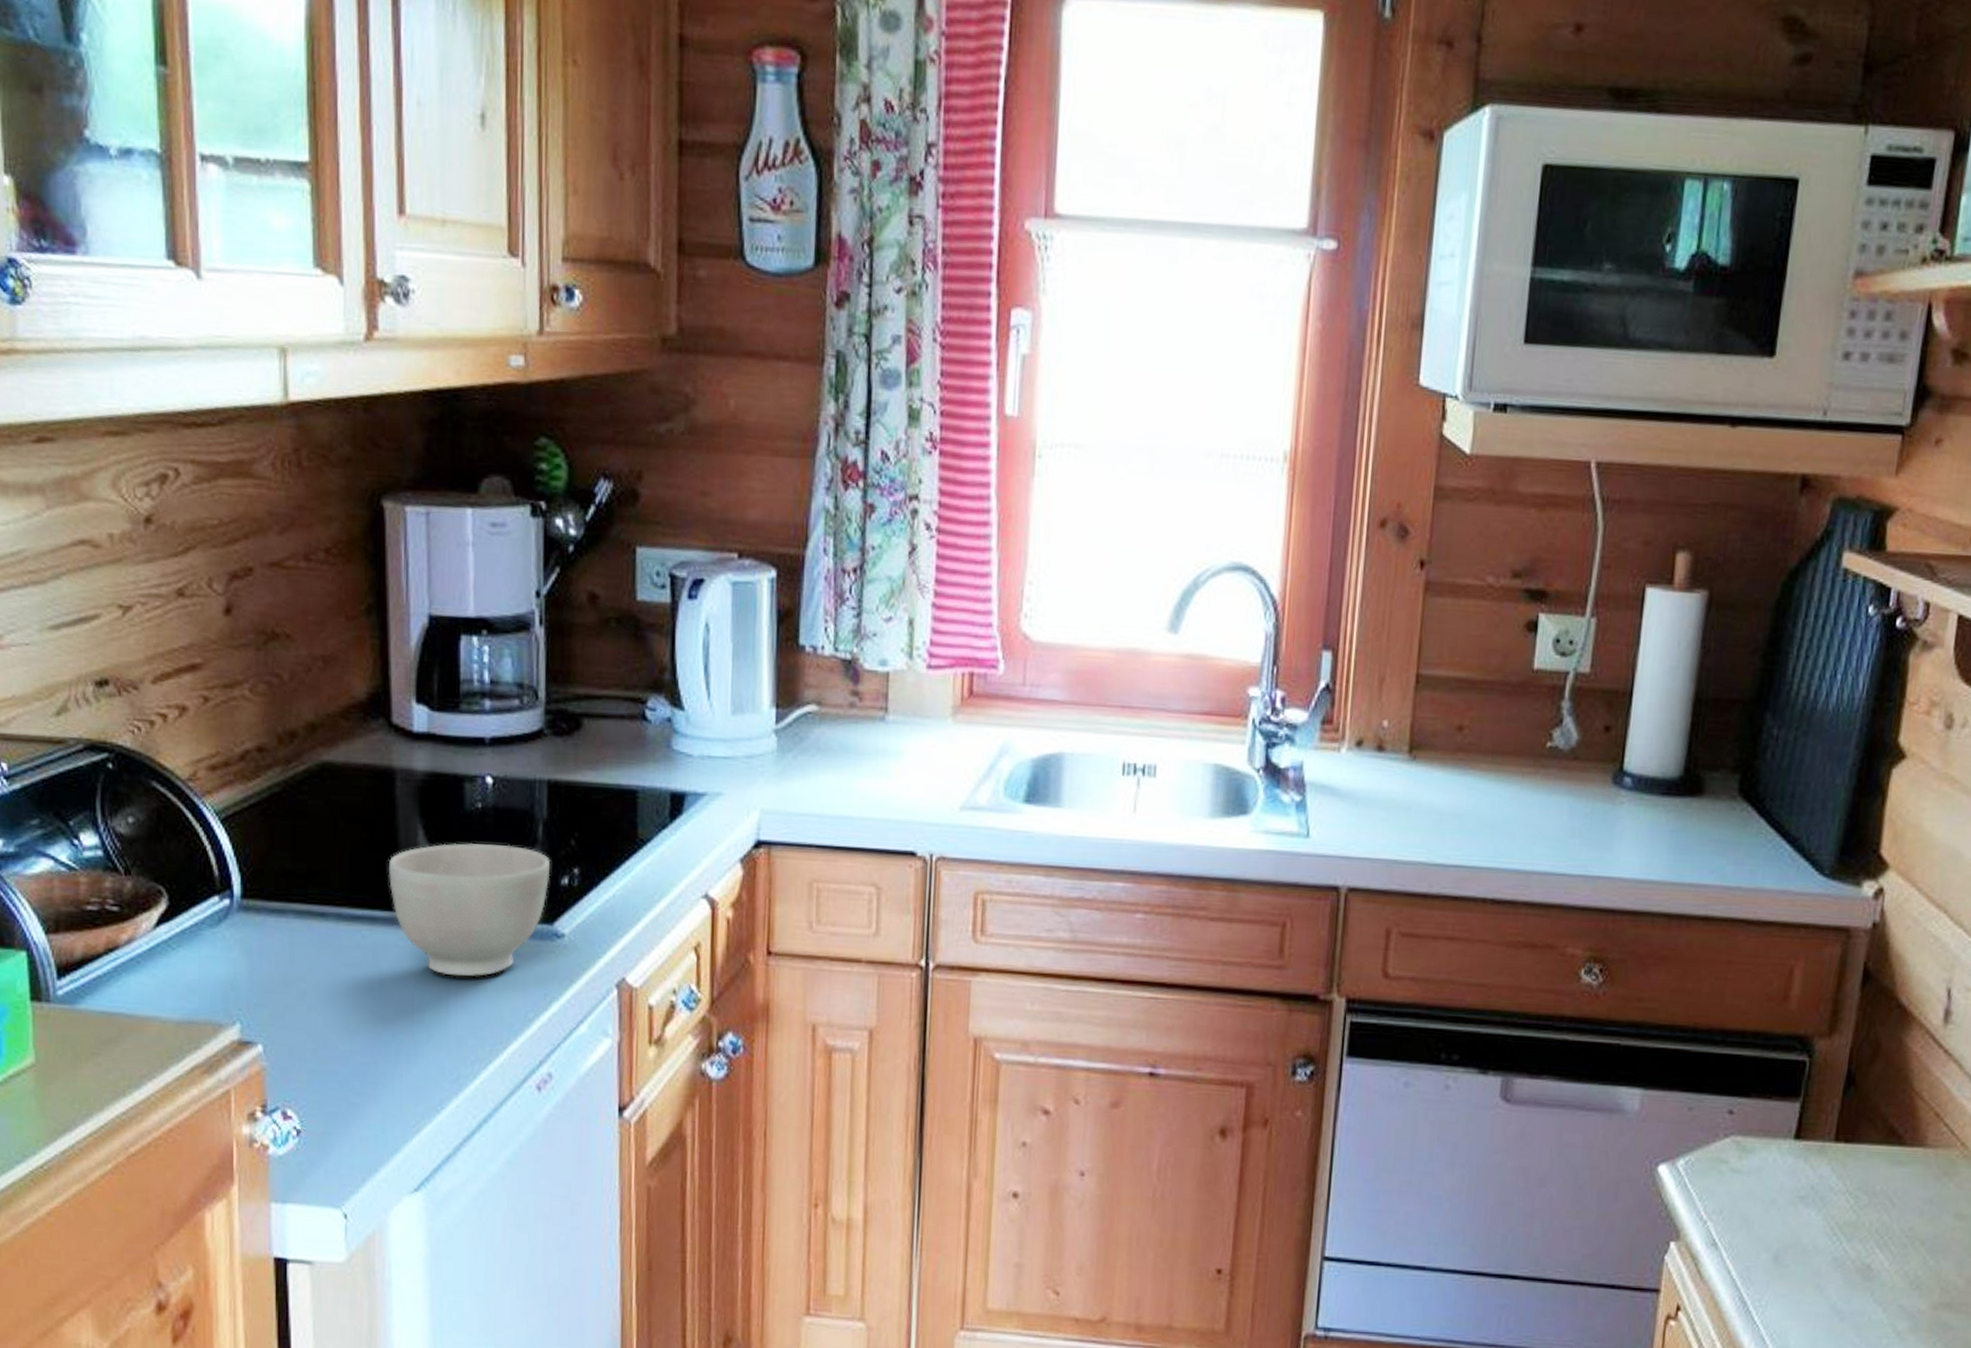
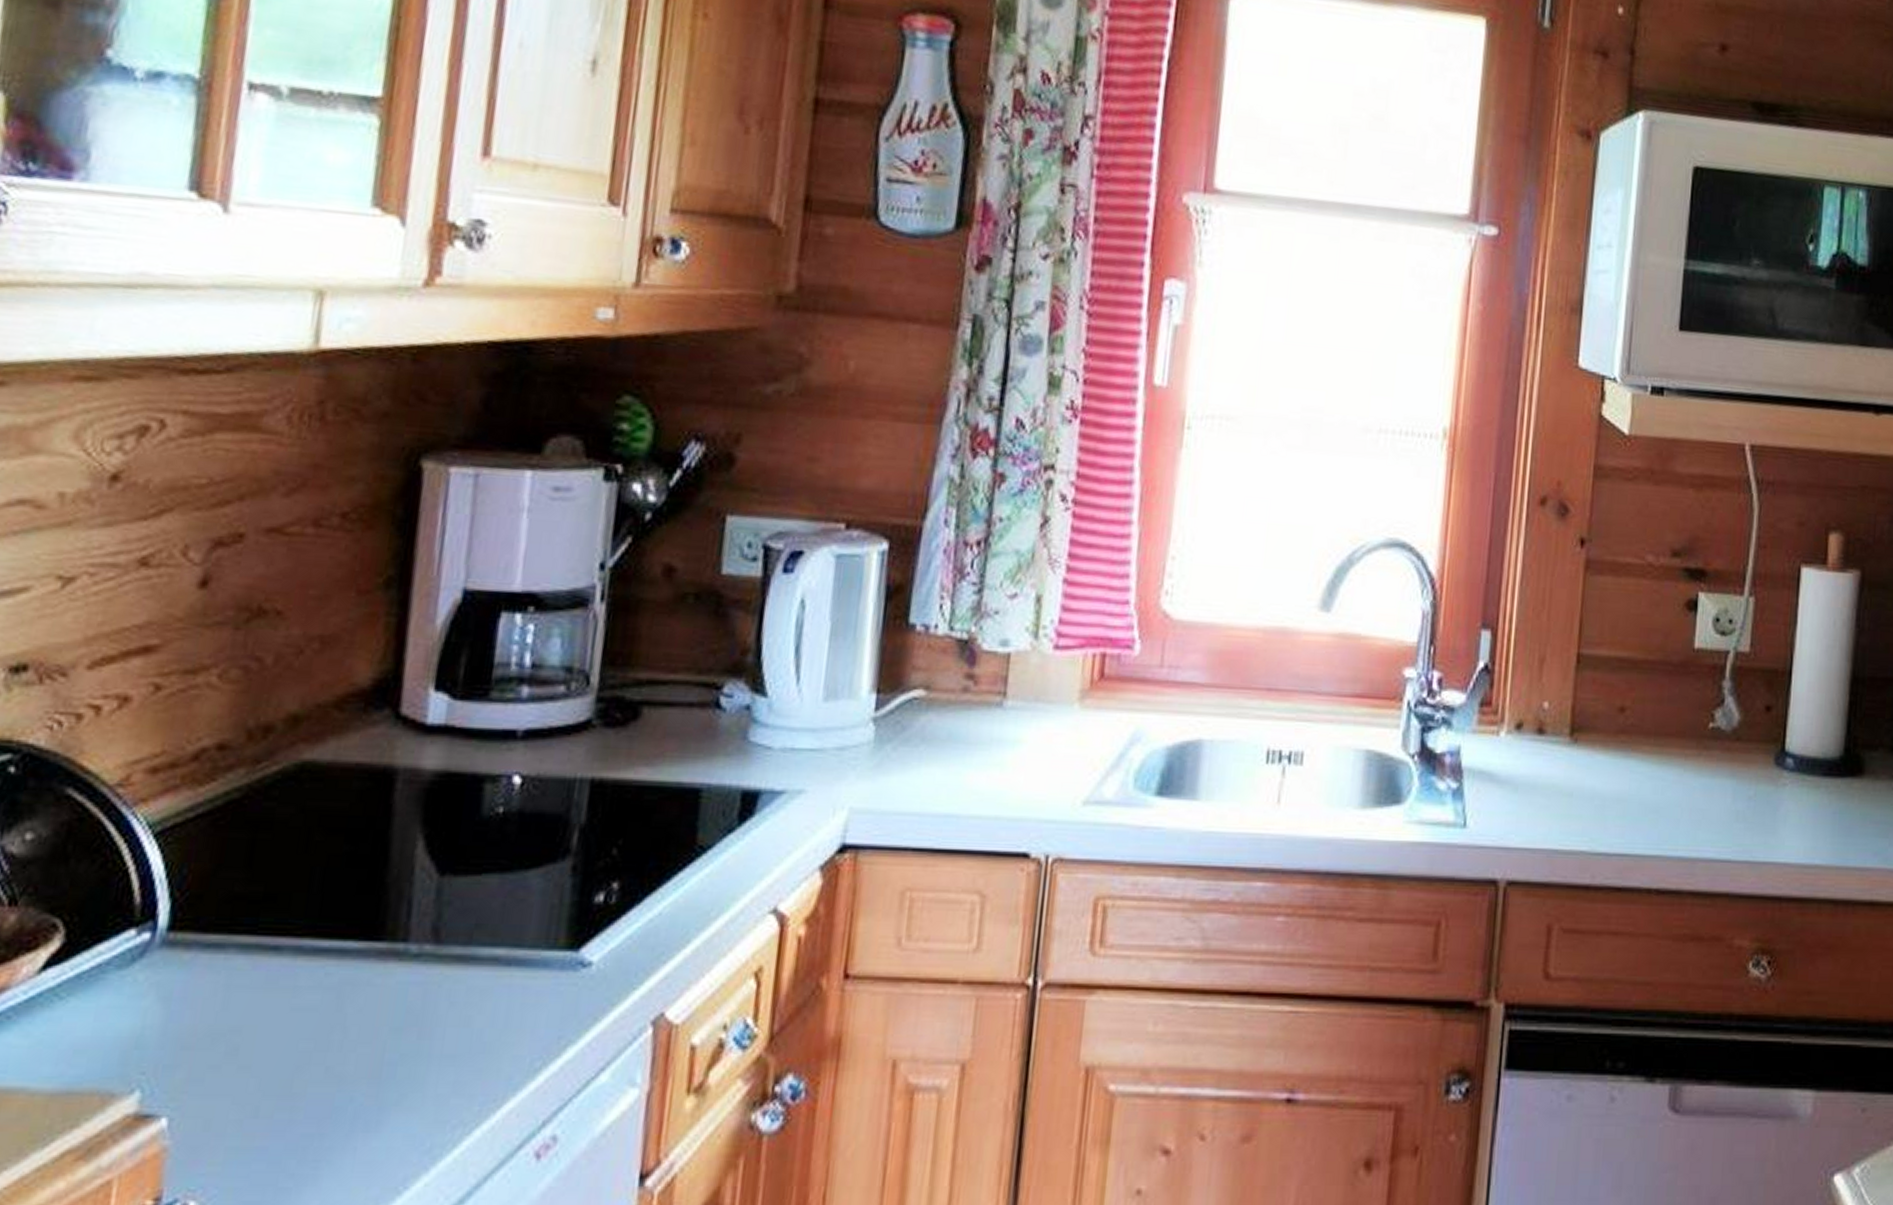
bowl: present [389,843,551,977] -> none [370,855,585,1020]

